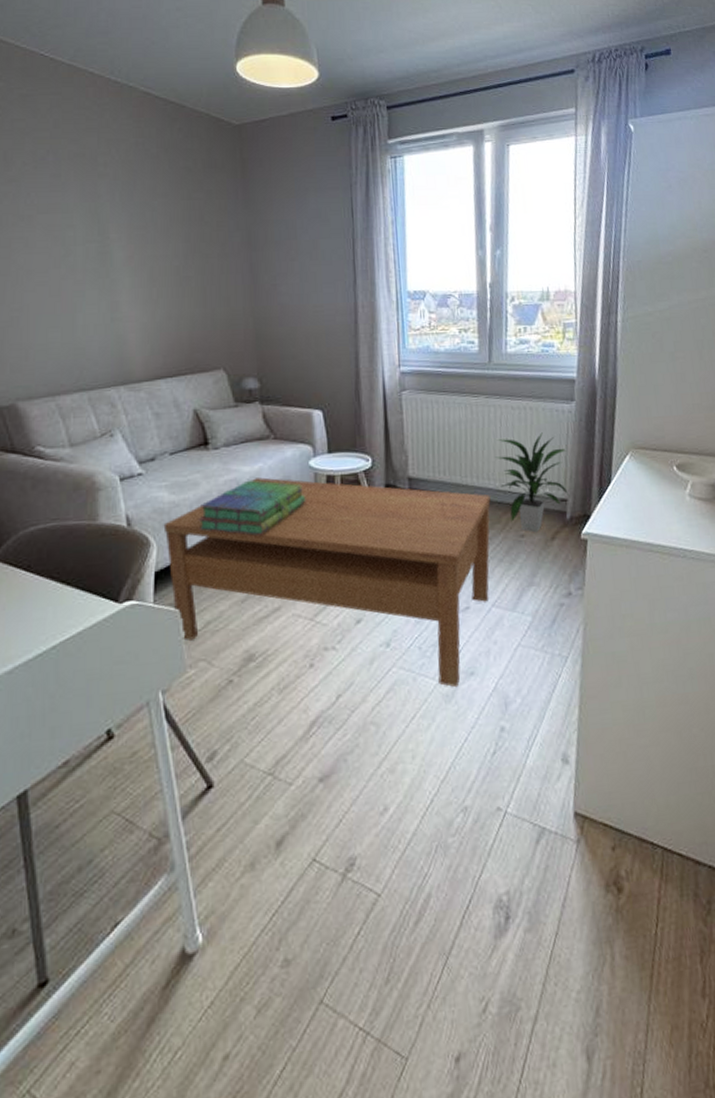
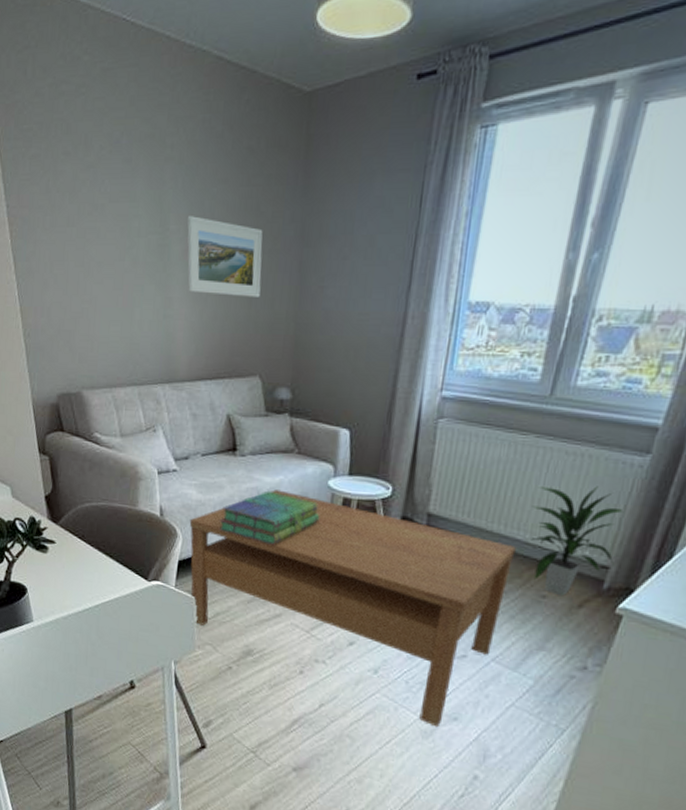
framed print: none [128,226,214,297] -> present [187,216,263,297]

